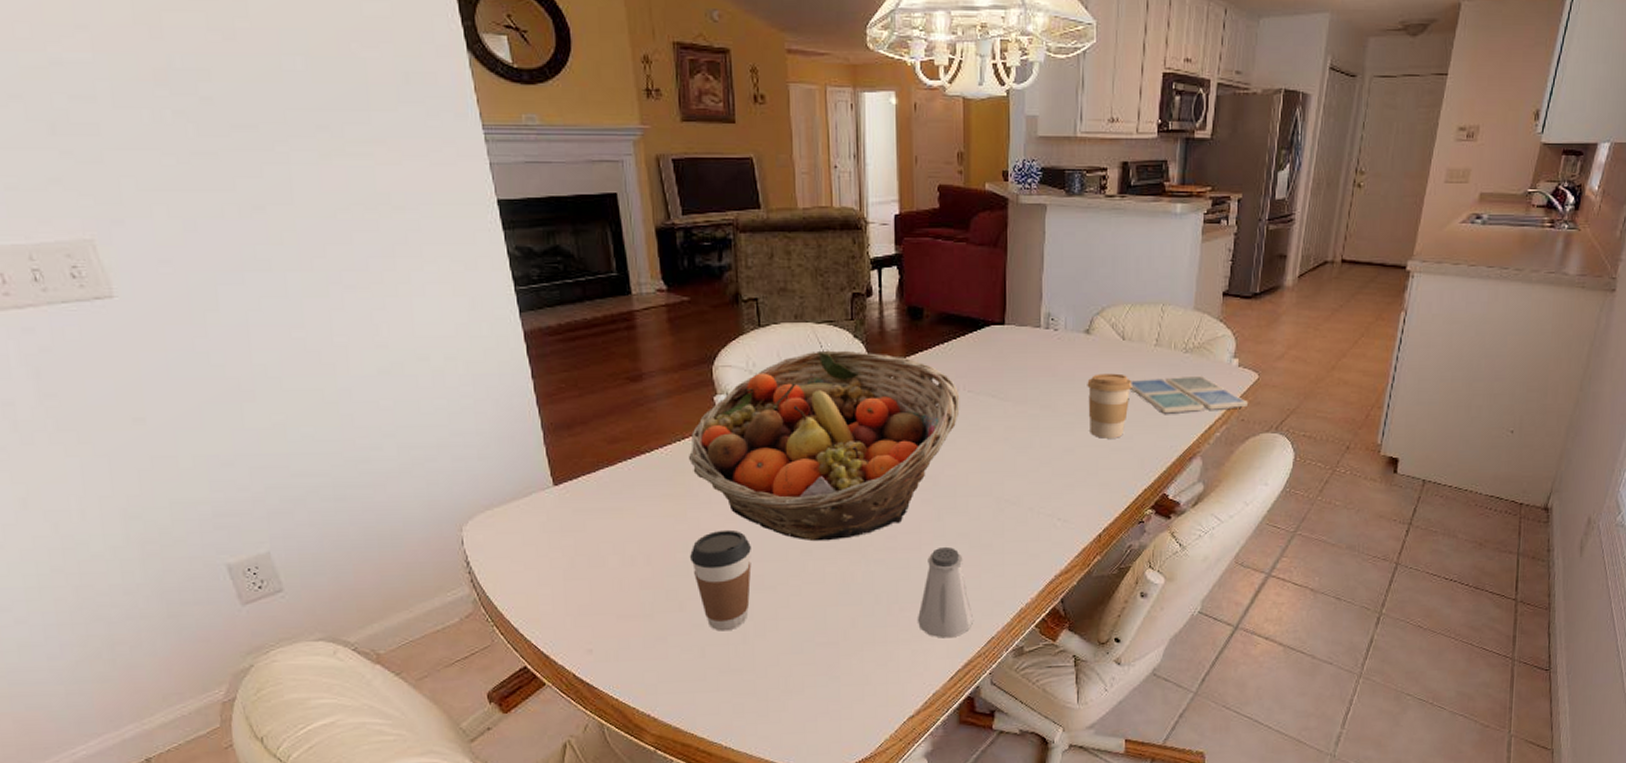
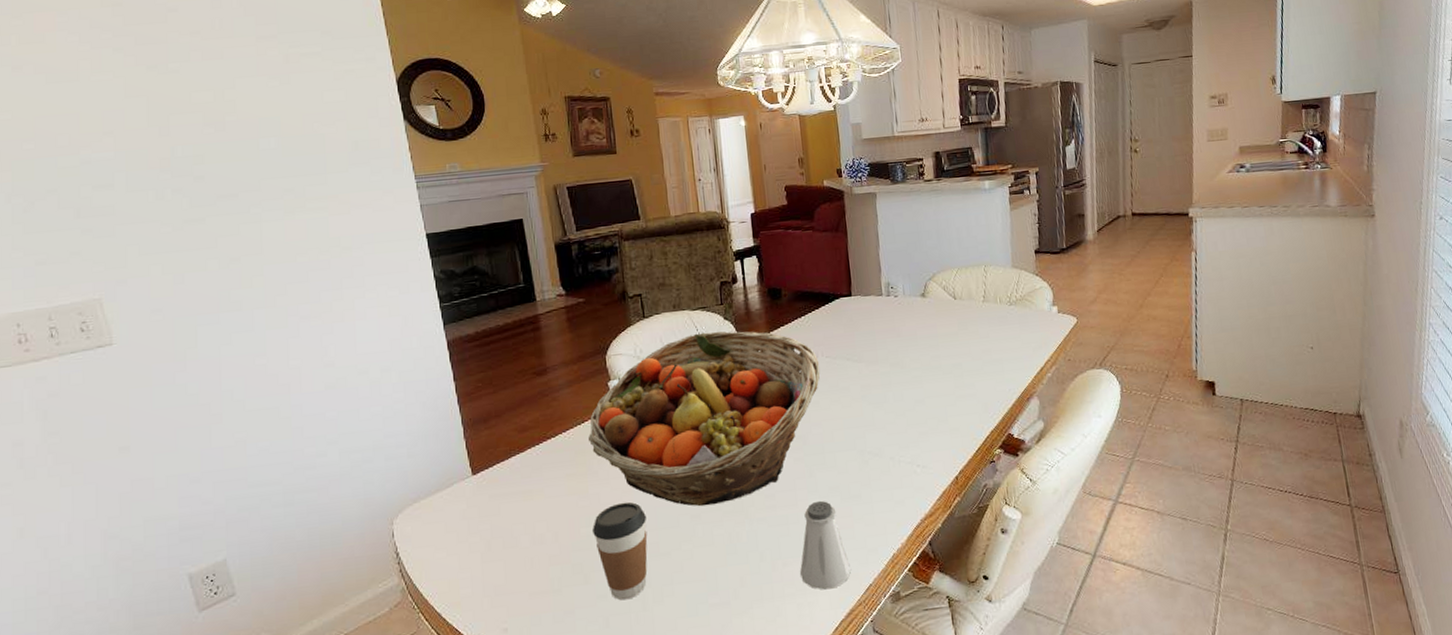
coffee cup: present [1087,373,1132,439] -> none [928,329,968,388]
drink coaster: present [1131,375,1248,414] -> none [966,323,1072,361]

